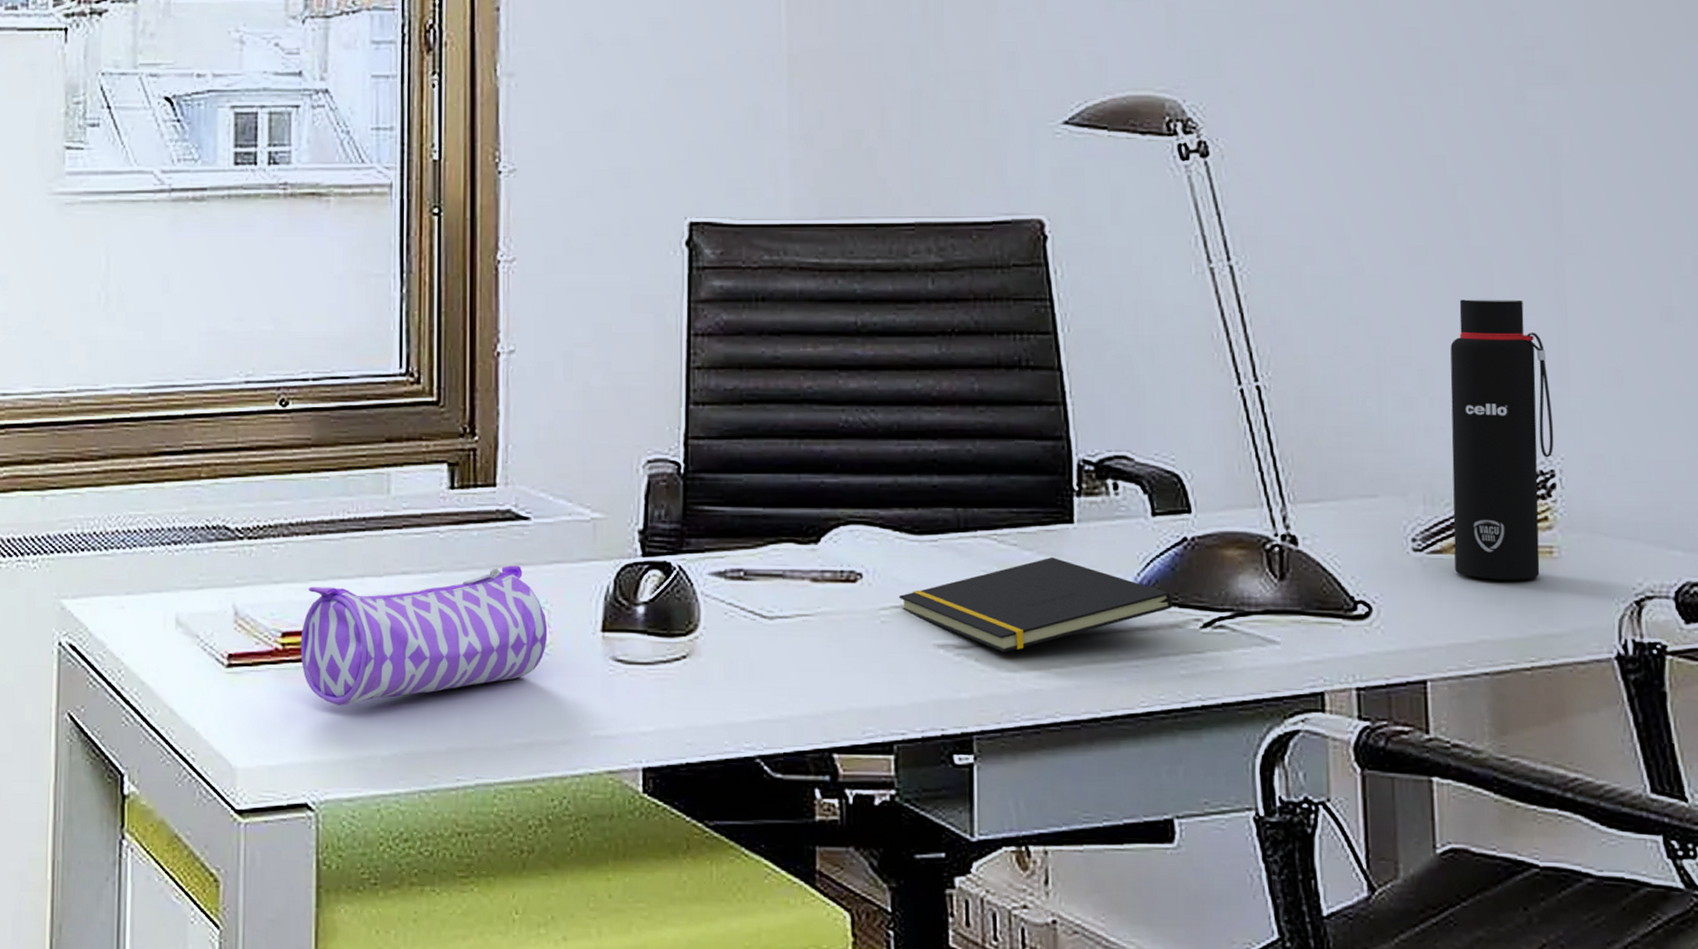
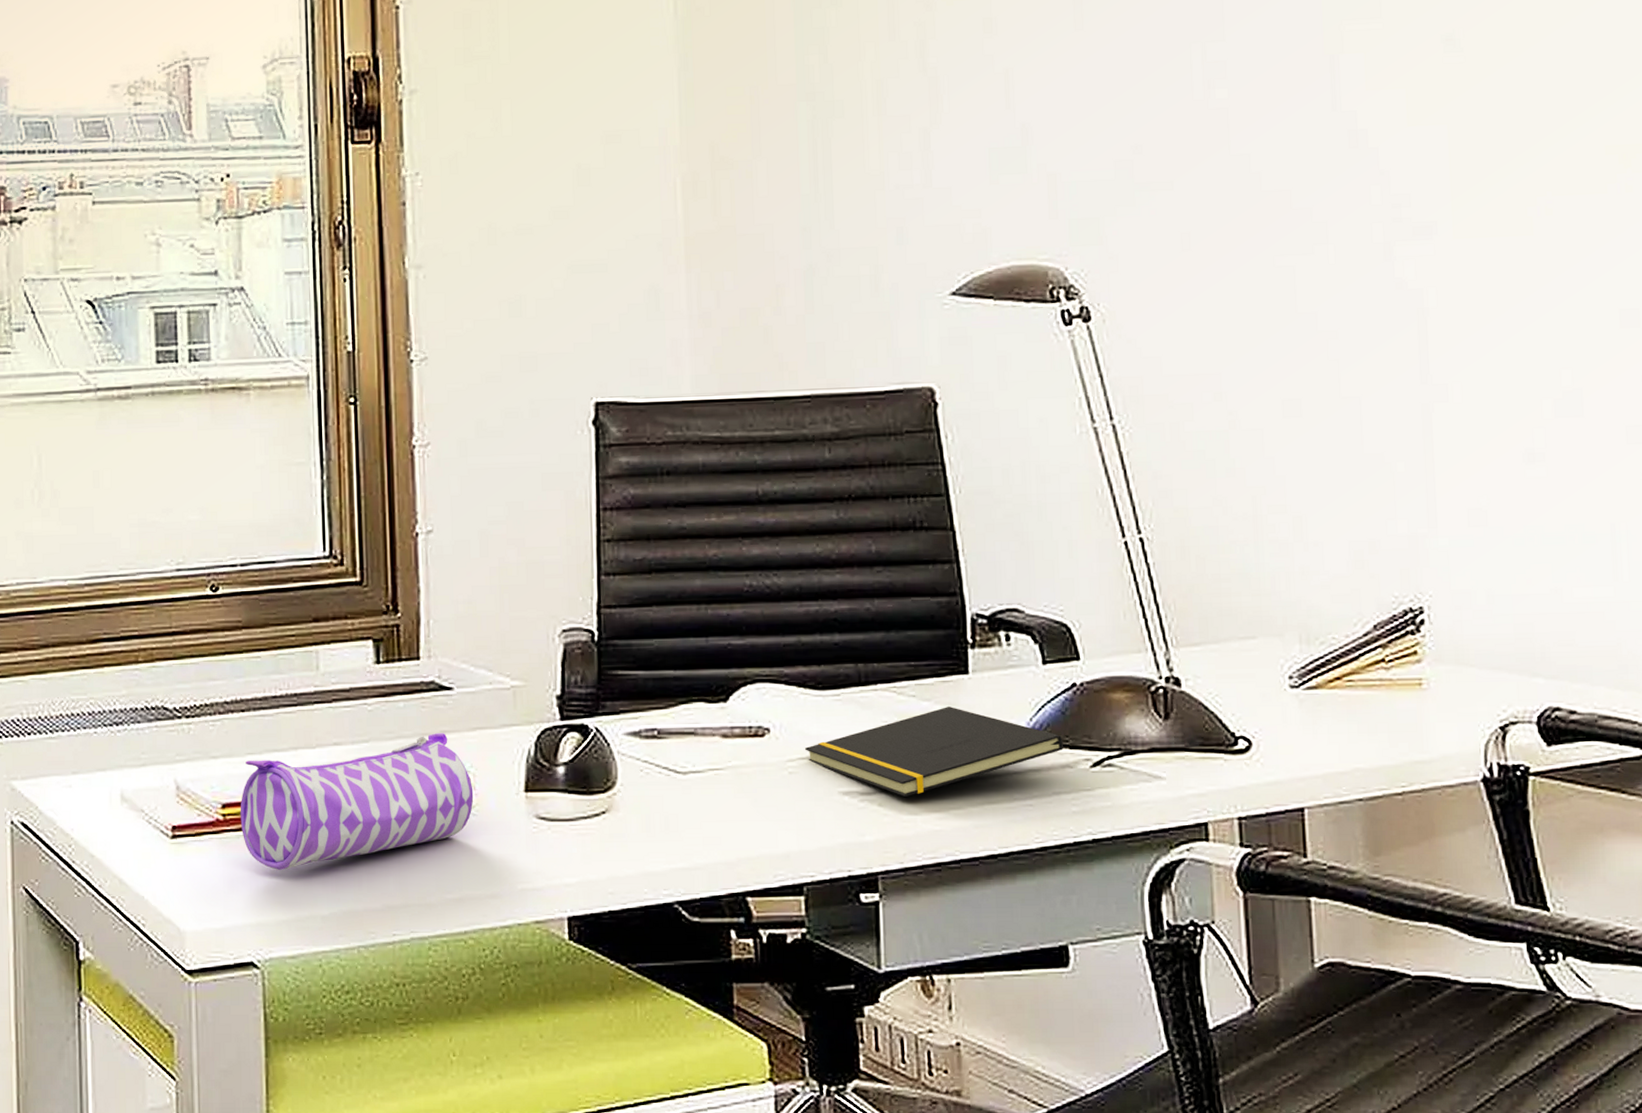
water bottle: present [1450,298,1554,580] -> none [1323,446,1423,712]

